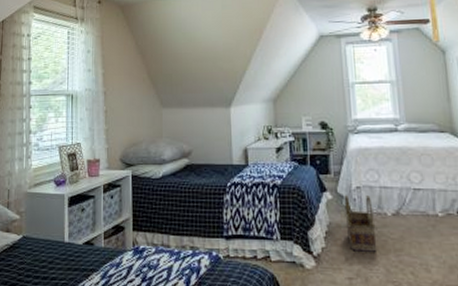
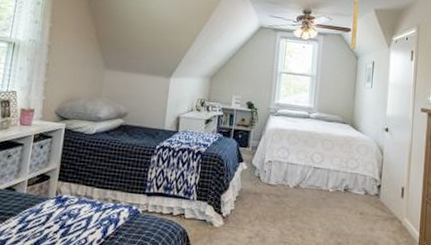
basket: present [344,194,378,252] -> none [254,166,279,217]

